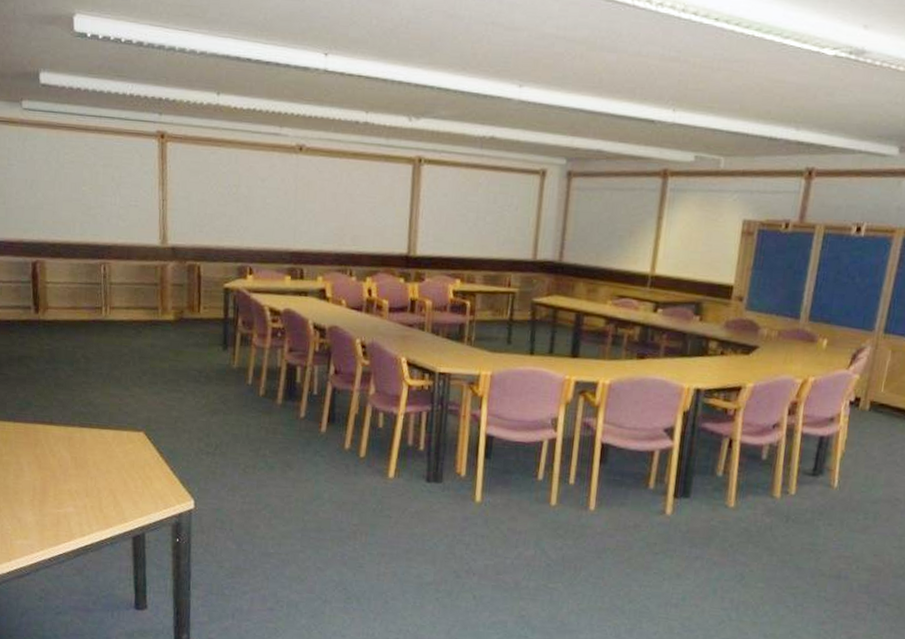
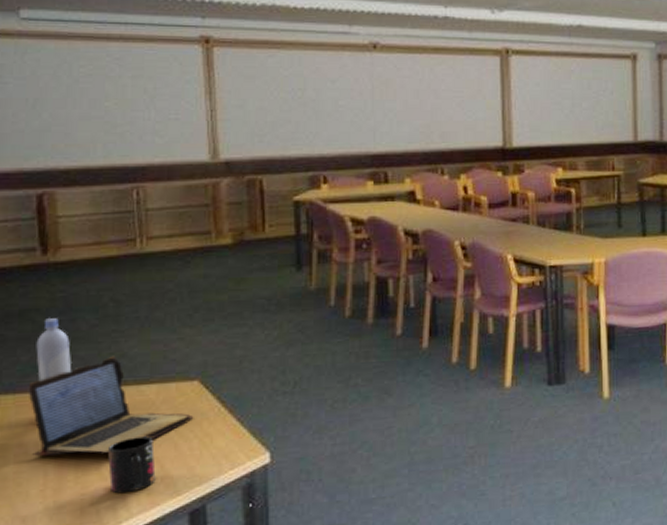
laptop: none [23,402,139,480] -> present [28,355,194,457]
bottle: none [29,365,54,415] -> present [36,318,71,382]
mug: none [77,470,110,514] -> present [108,436,156,494]

